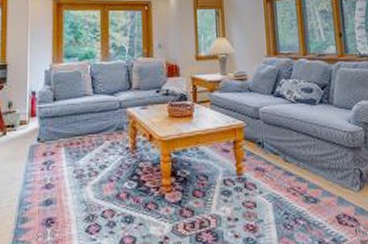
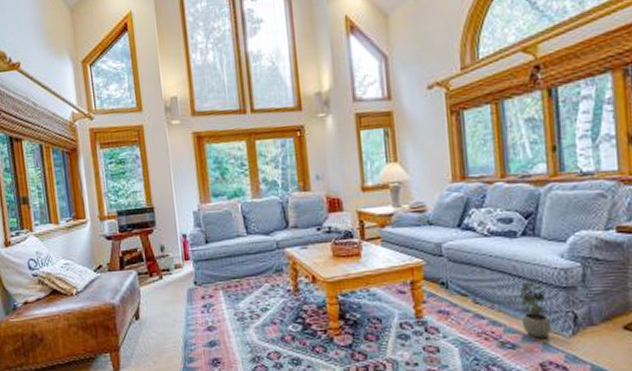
potted plant: none [319,143,345,194] -> present [519,282,552,340]

